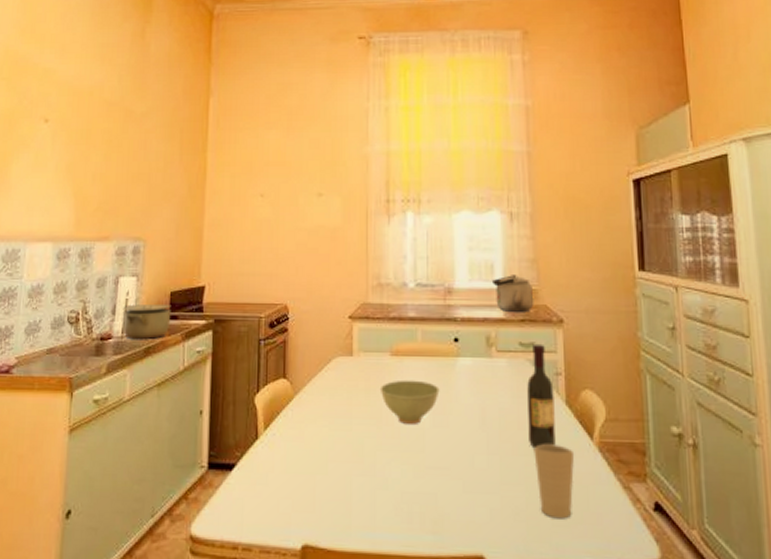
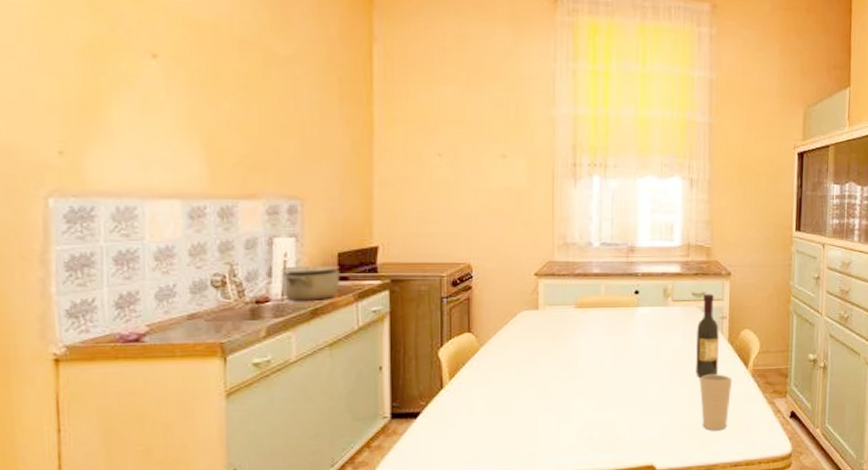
bowl: present [379,380,440,424] -> none [564,328,620,366]
kettle: present [493,273,534,312] -> none [672,233,708,267]

